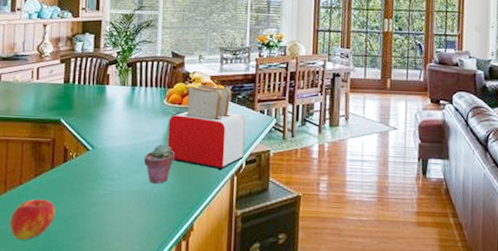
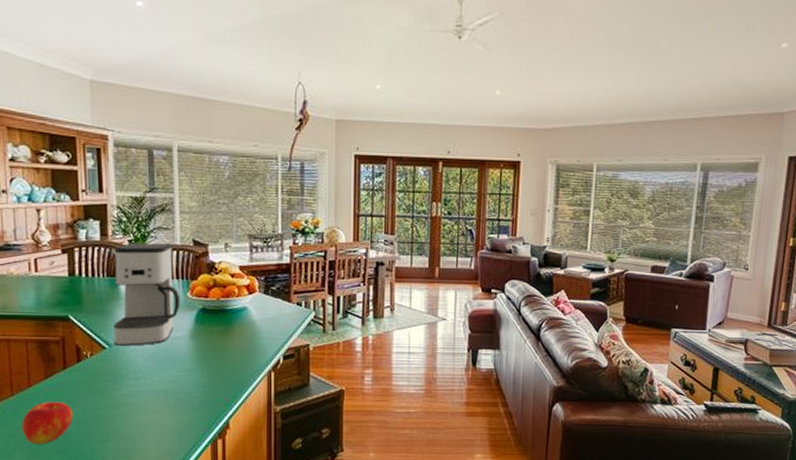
coffee maker: none [97,54,158,148] -> present [113,242,181,346]
potted succulent: present [144,143,176,184] -> none [170,340,205,382]
toaster: present [168,85,245,171] -> none [194,276,281,367]

